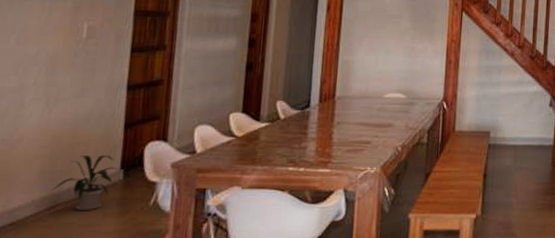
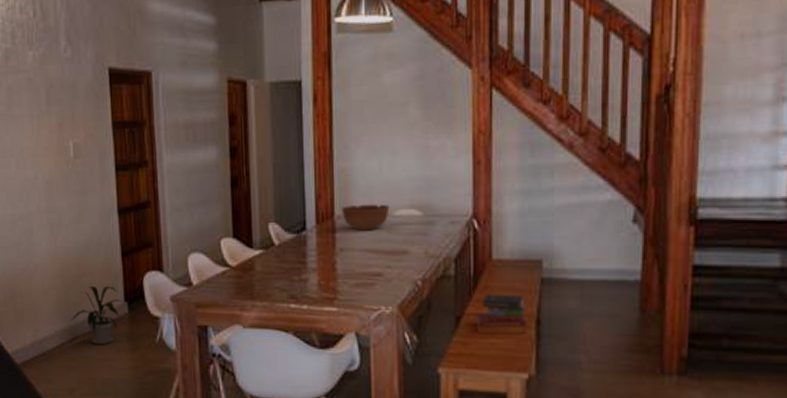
bowl: none [341,88,381,109] -> present [340,204,390,231]
books: none [439,156,477,186] -> present [474,293,527,335]

